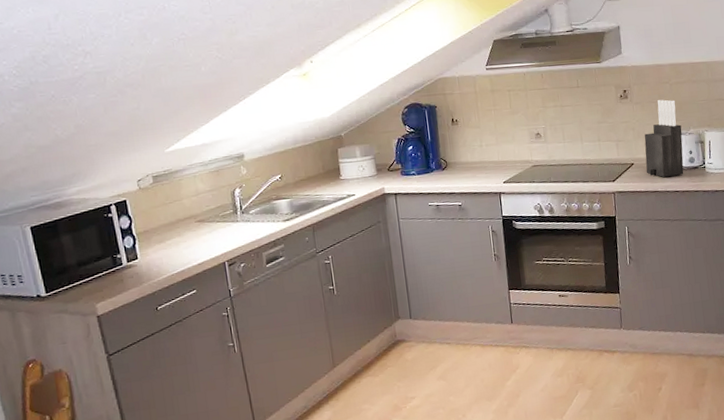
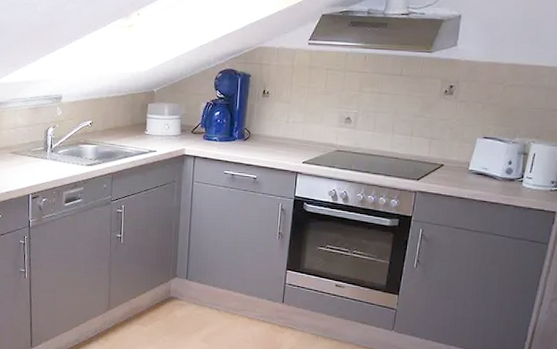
knife block: present [644,99,684,177] -> none [455,101,506,185]

